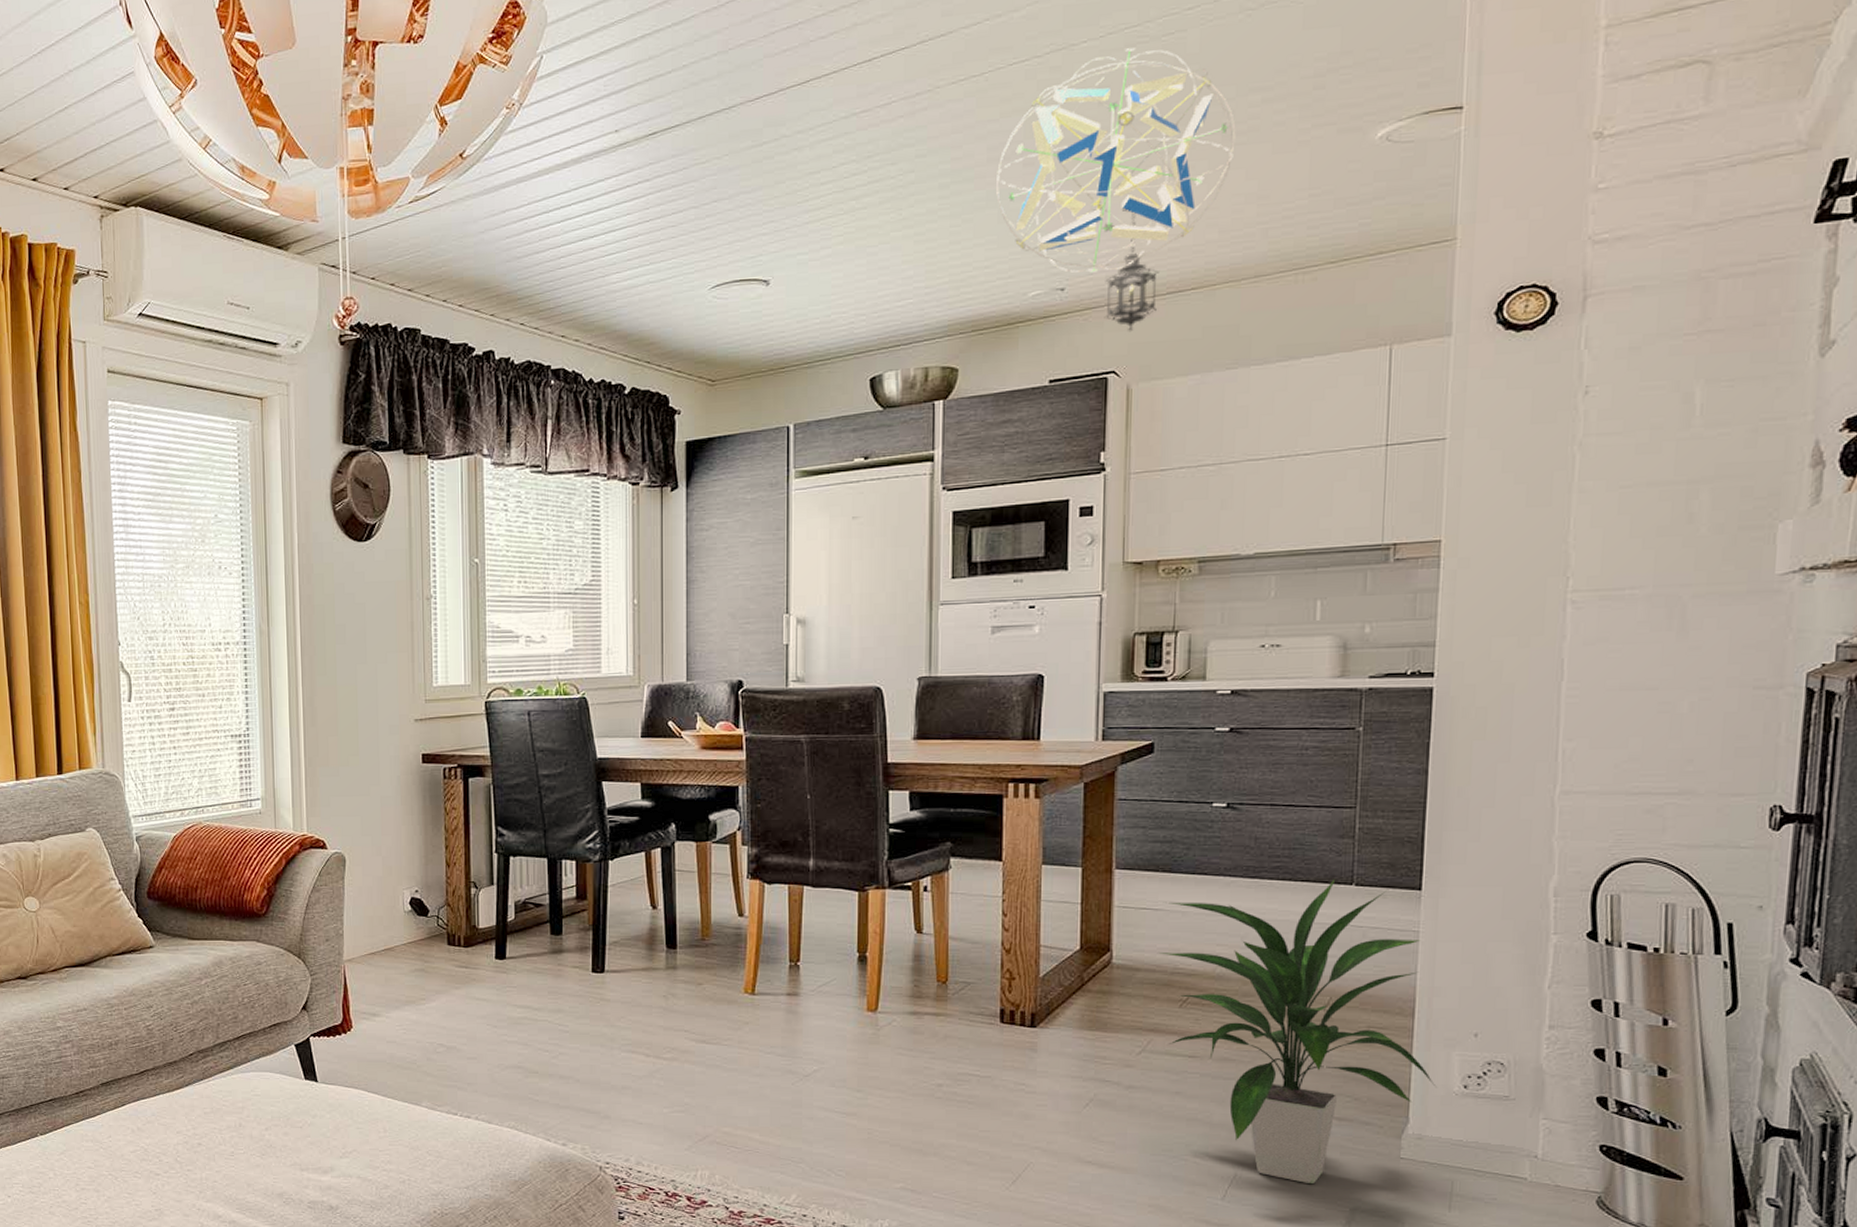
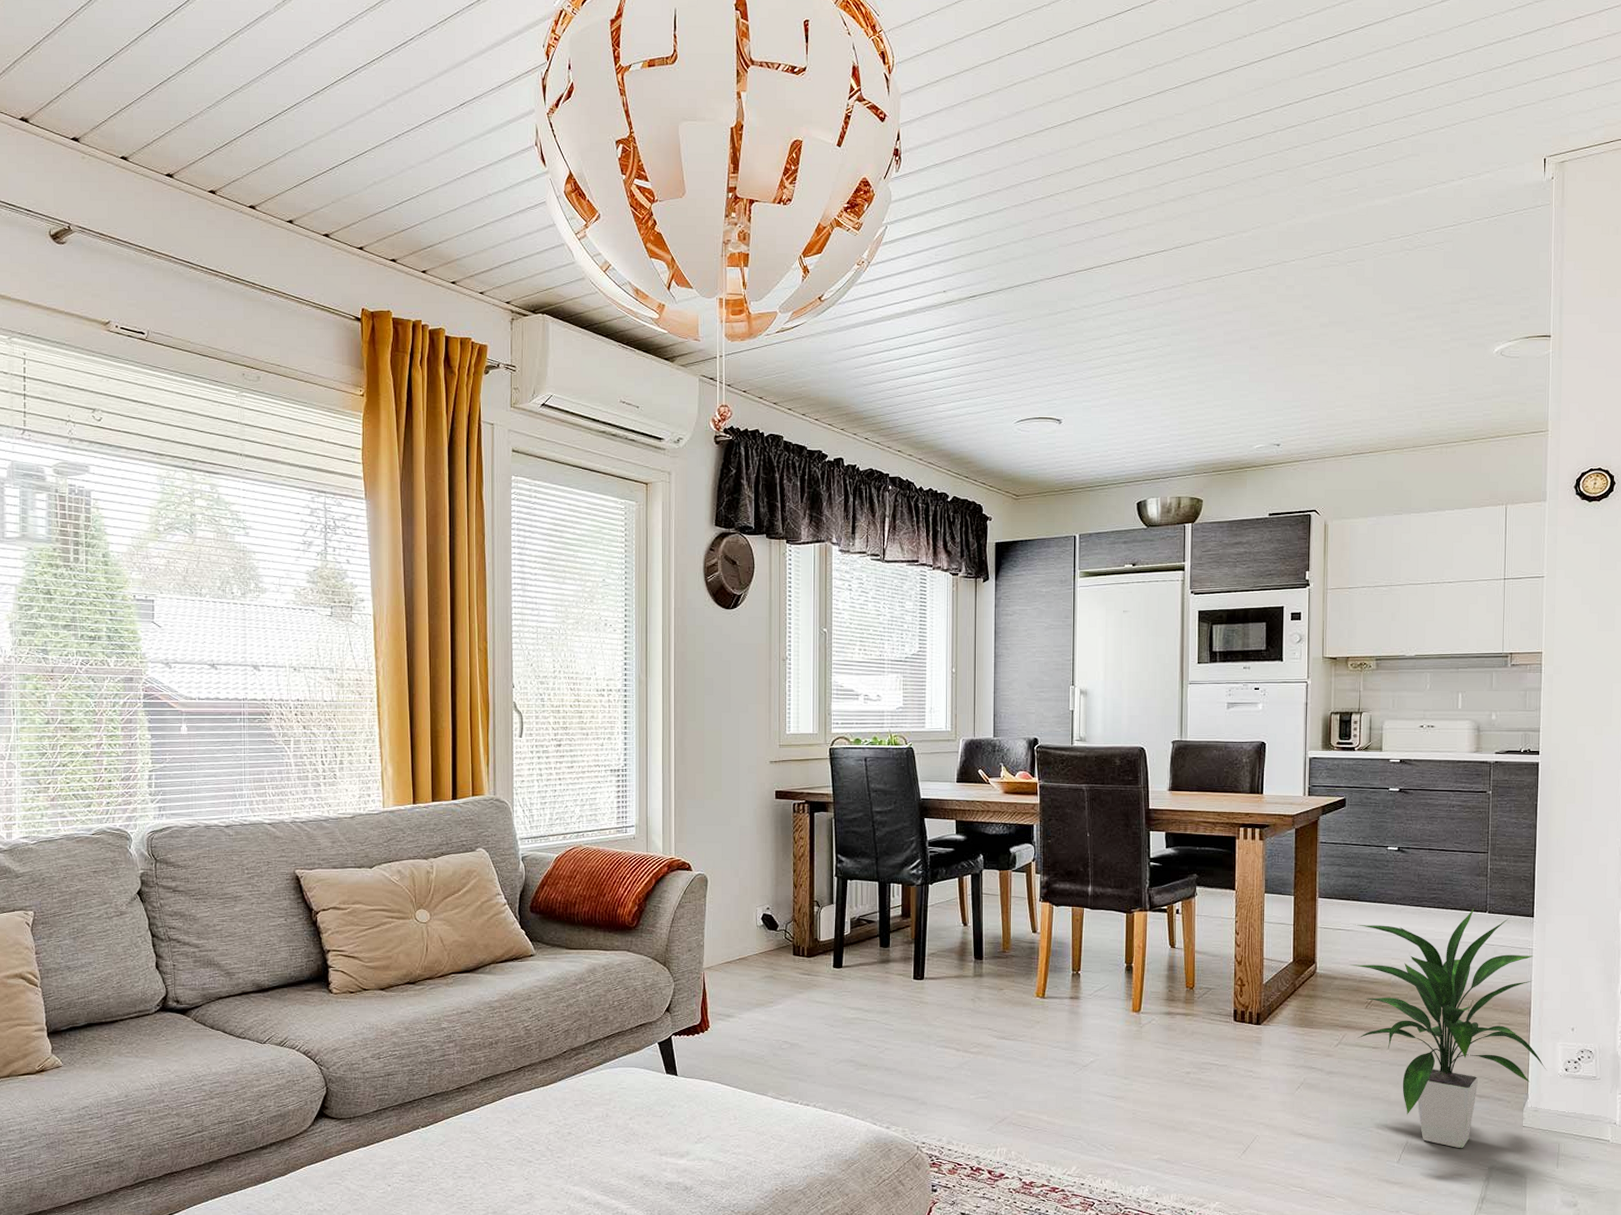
hanging mobile: present [996,48,1236,273] -> none [1230,269,1399,434]
hanging lantern: present [1104,207,1159,333] -> none [1308,387,1347,482]

